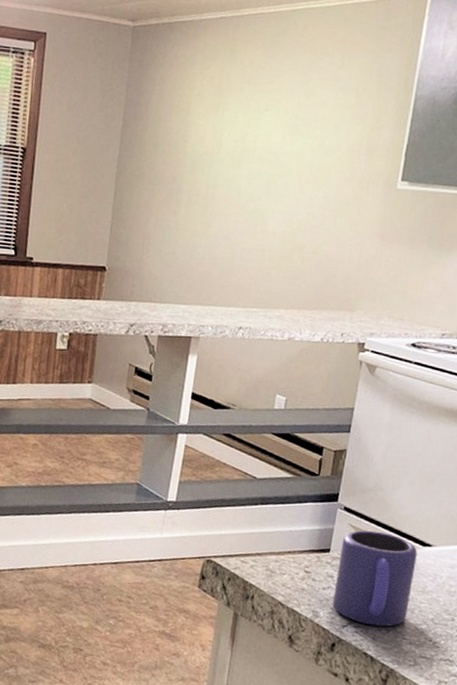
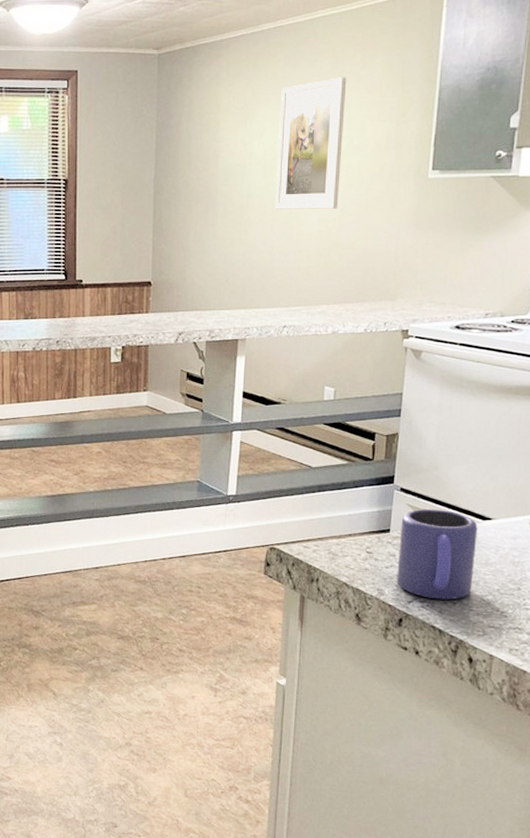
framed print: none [240,74,324,210] -> present [275,77,347,209]

